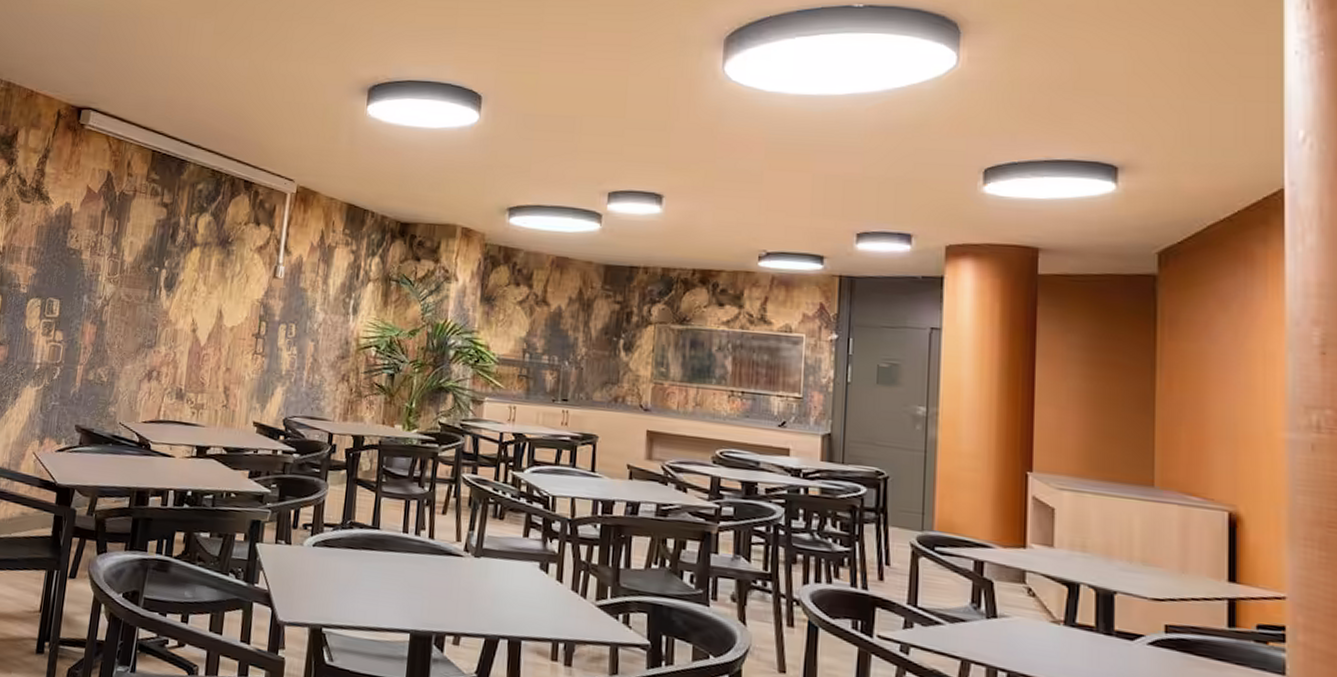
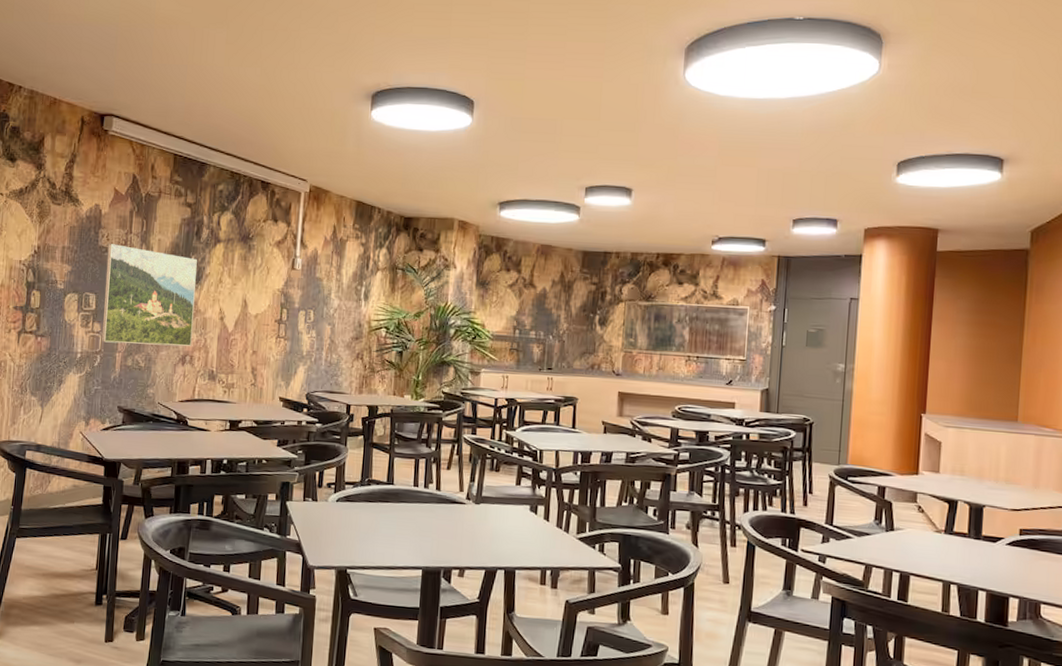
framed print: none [63,245,171,360] -> present [101,244,197,346]

